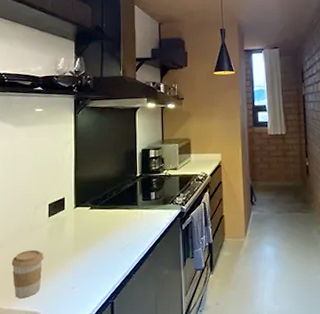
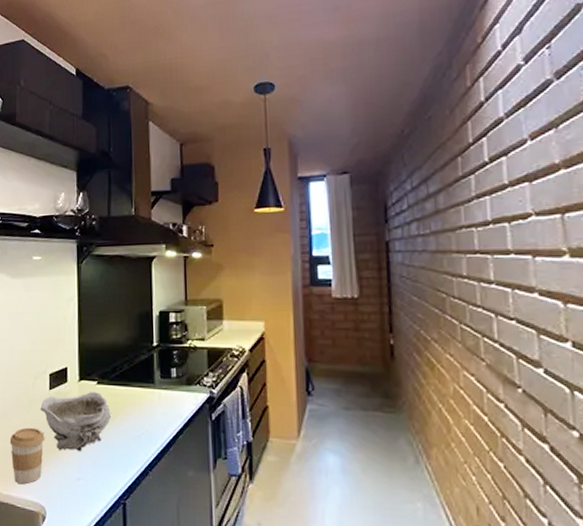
bowl: none [40,216,103,267] -> present [40,392,112,451]

